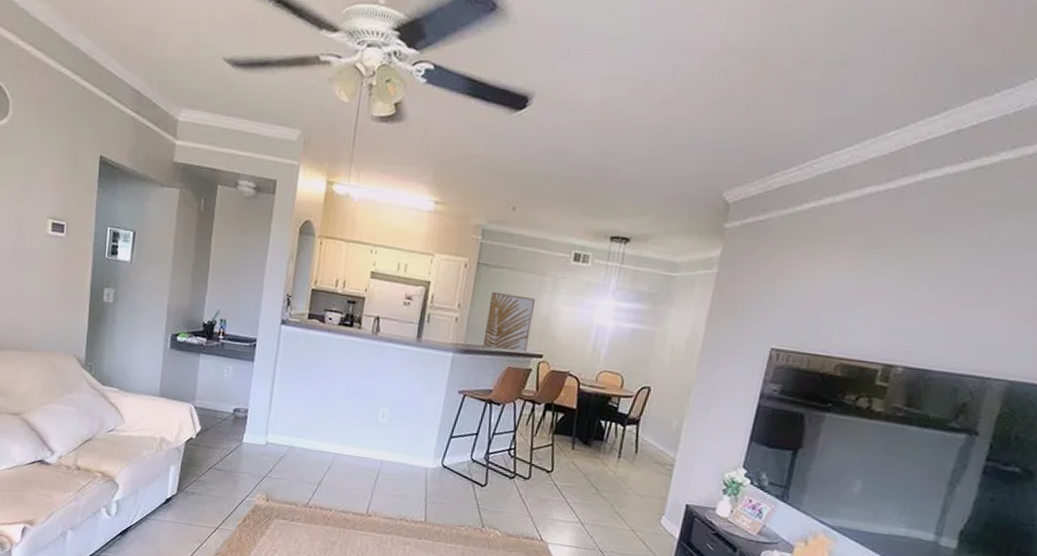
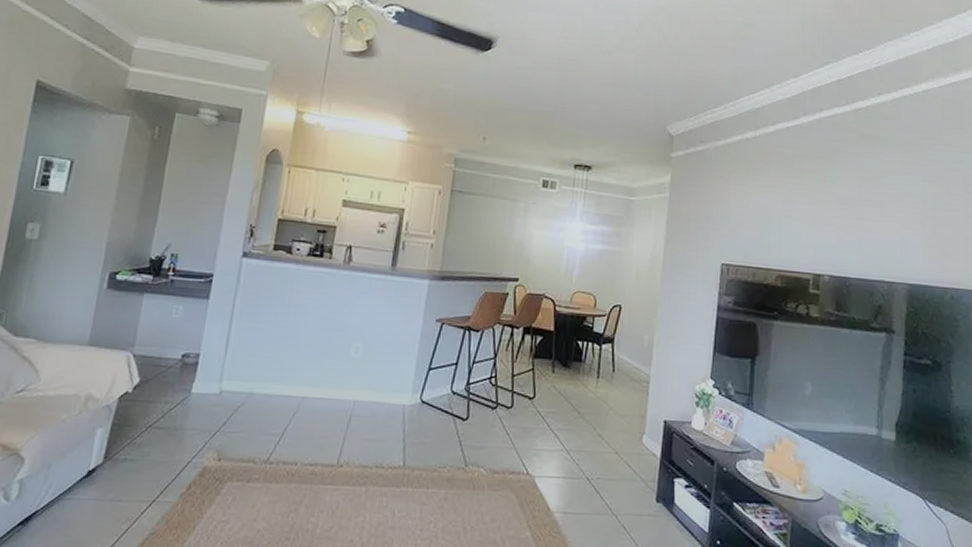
wall art: present [482,292,536,354] -> none [459,218,509,278]

